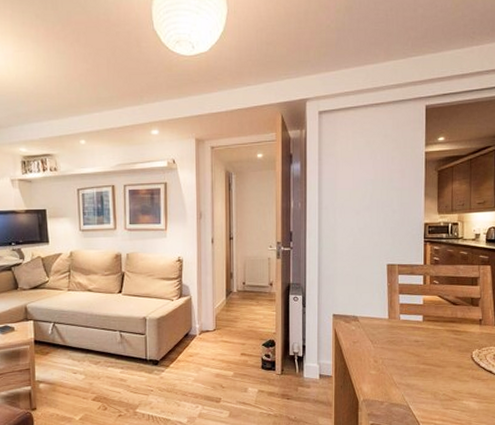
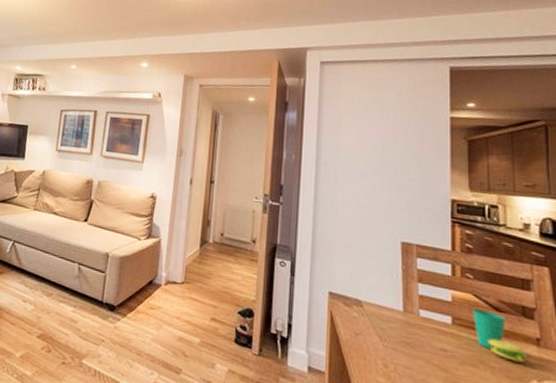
cup: none [437,306,472,339] -> present [472,308,527,363]

